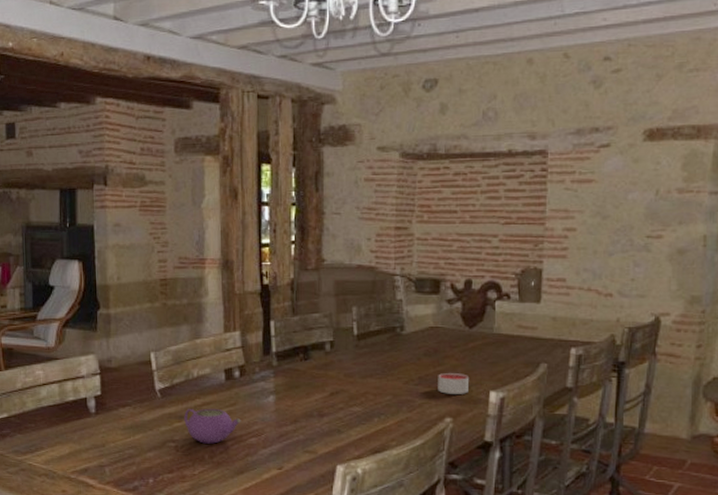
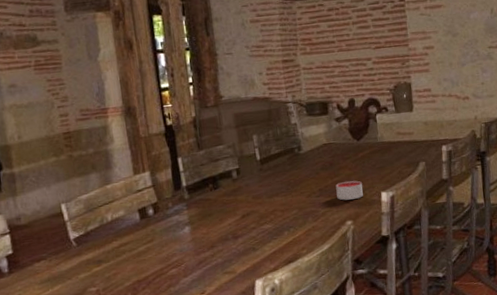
teapot: present [184,408,241,444] -> none [102,247,160,283]

